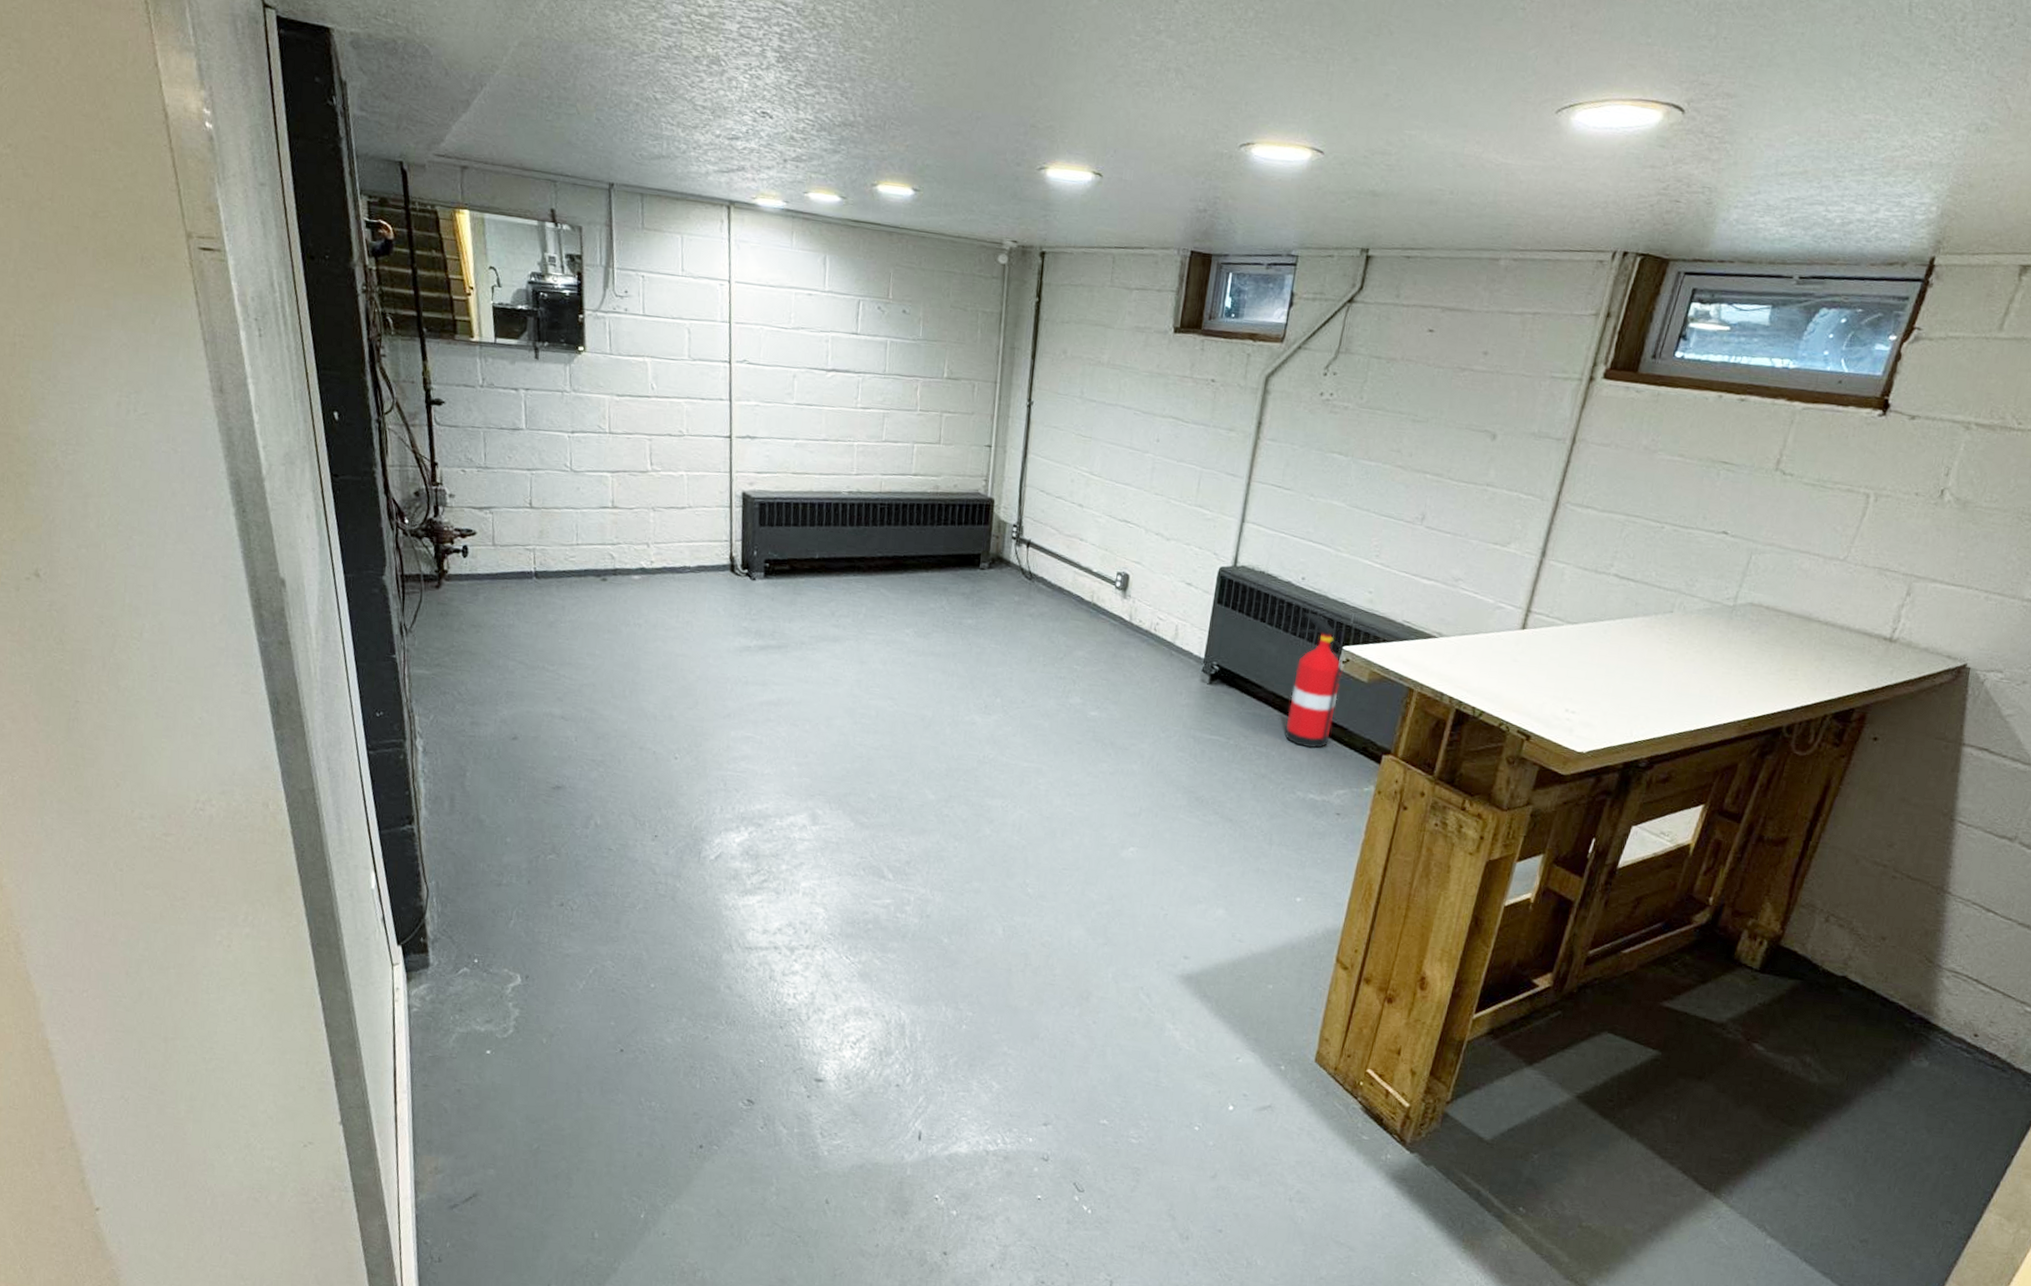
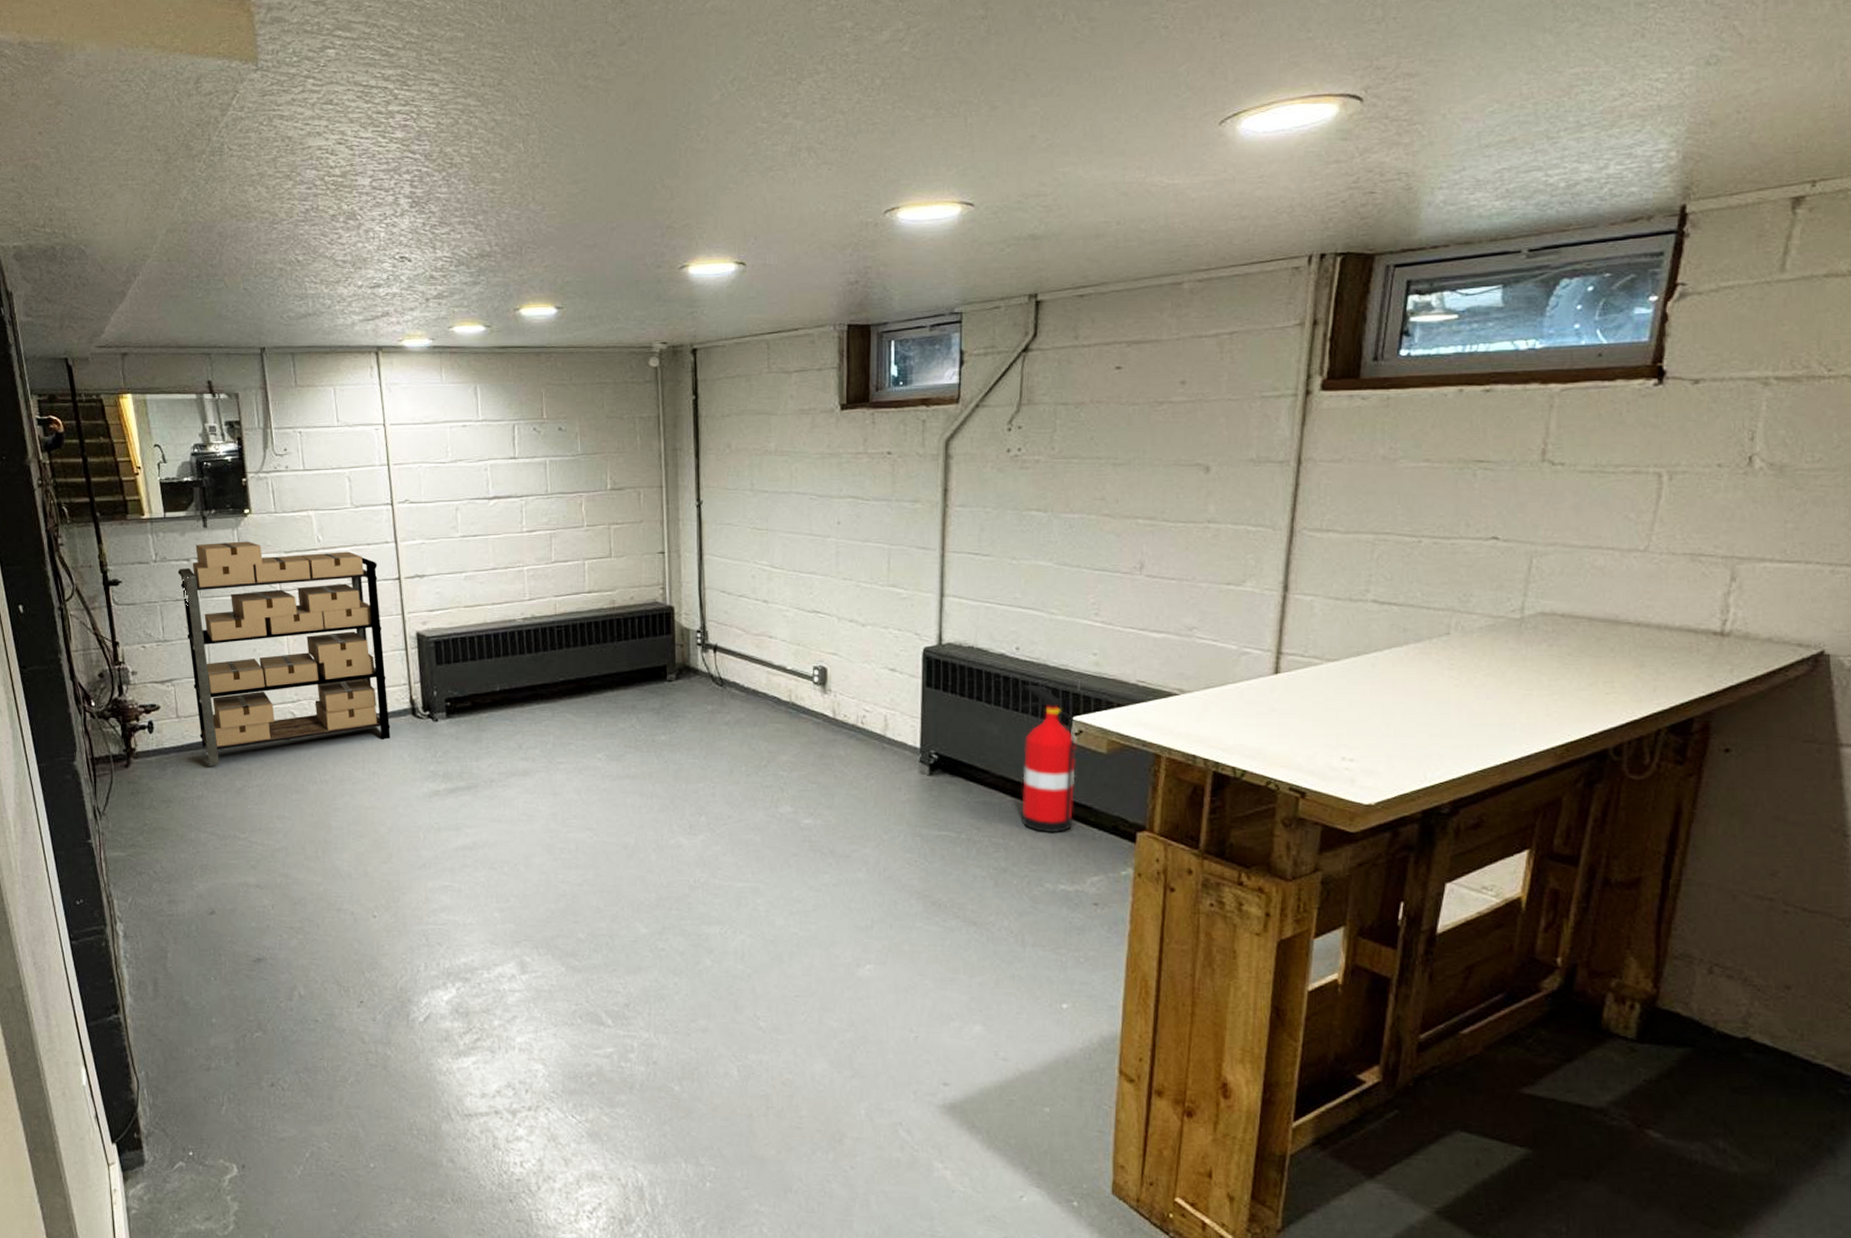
shelving unit: none [505,375,709,598] -> present [178,541,391,766]

